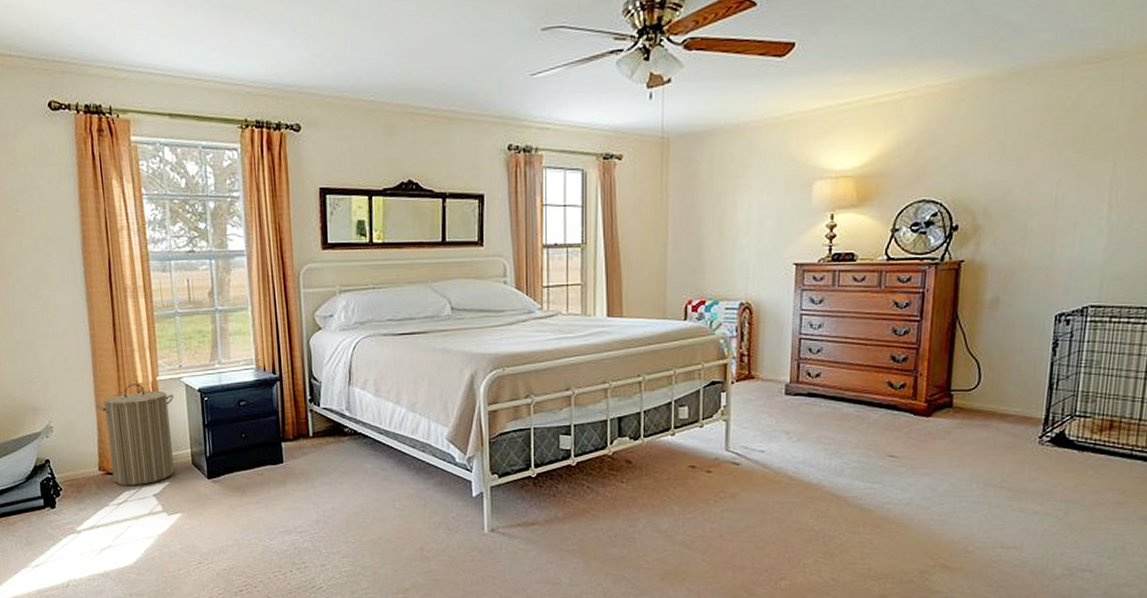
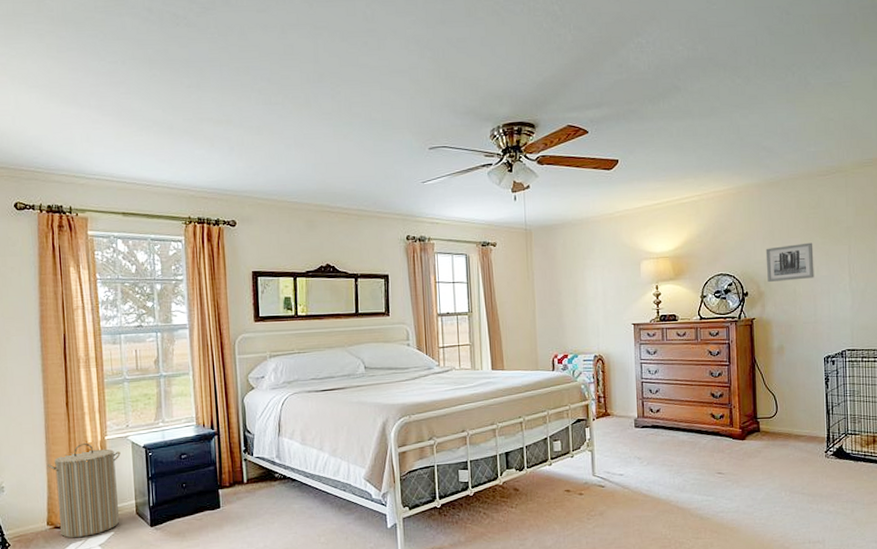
wall art: none [988,158,1062,213] -> present [765,242,814,283]

